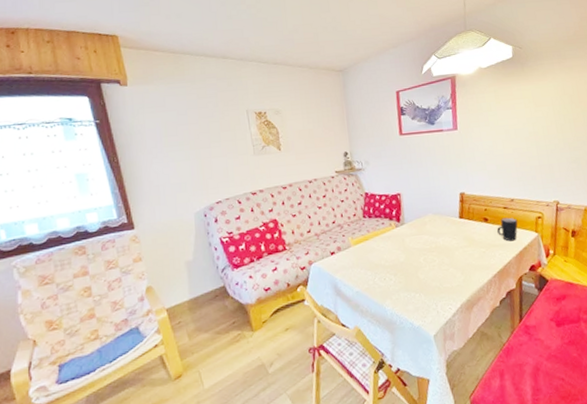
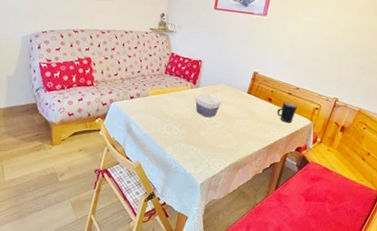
bowl: none [403,228,434,257] -> present [195,93,223,118]

